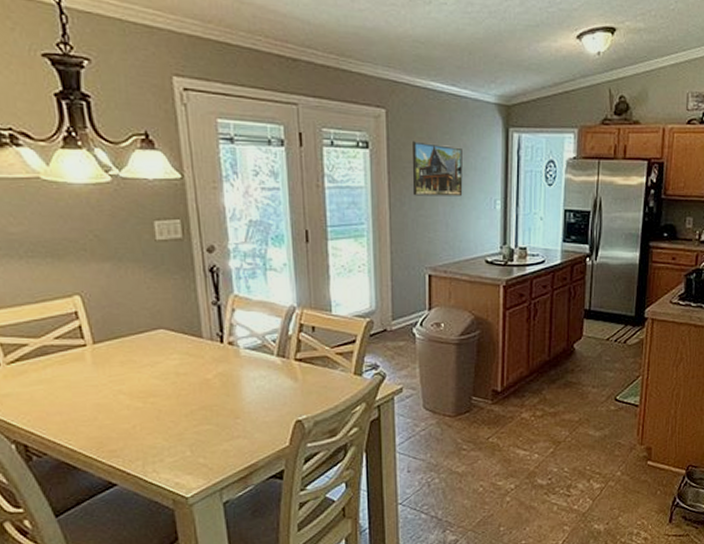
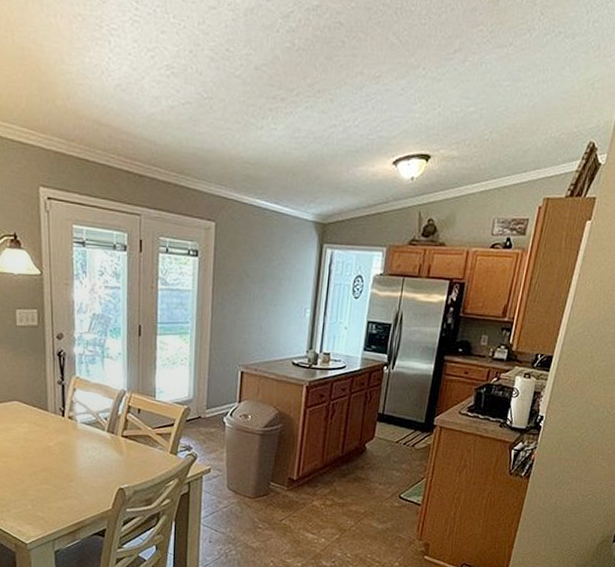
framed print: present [412,141,463,197] -> none [233,252,280,304]

